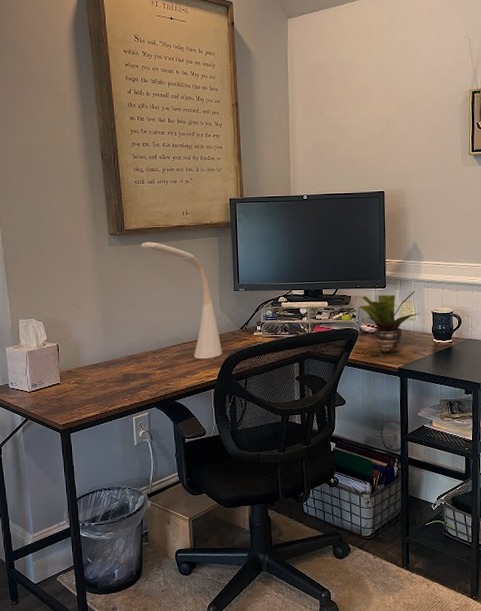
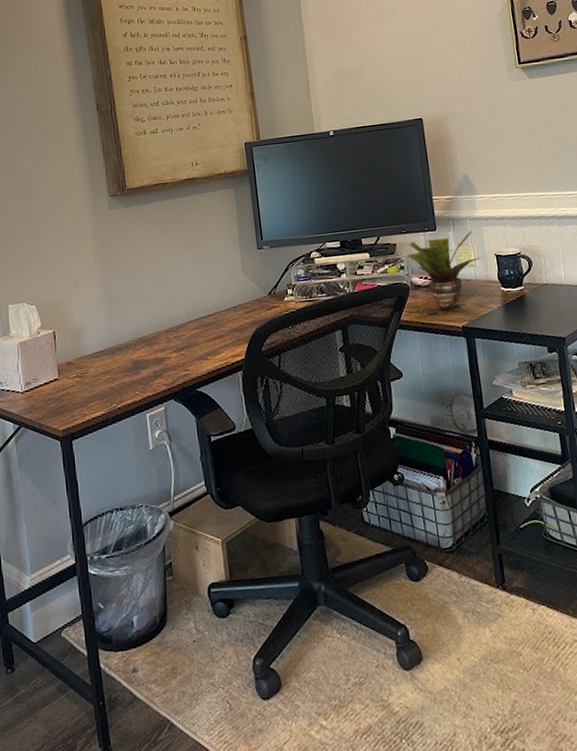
desk lamp: present [140,242,222,360] -> none [145,200,249,336]

